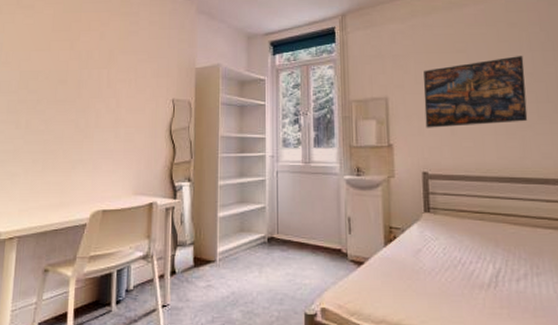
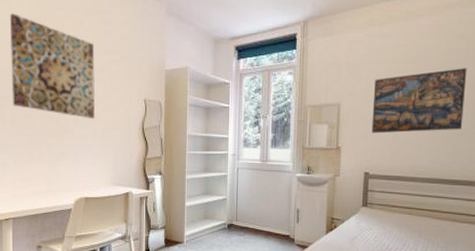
wall art: none [29,17,121,122] -> present [9,13,96,119]

